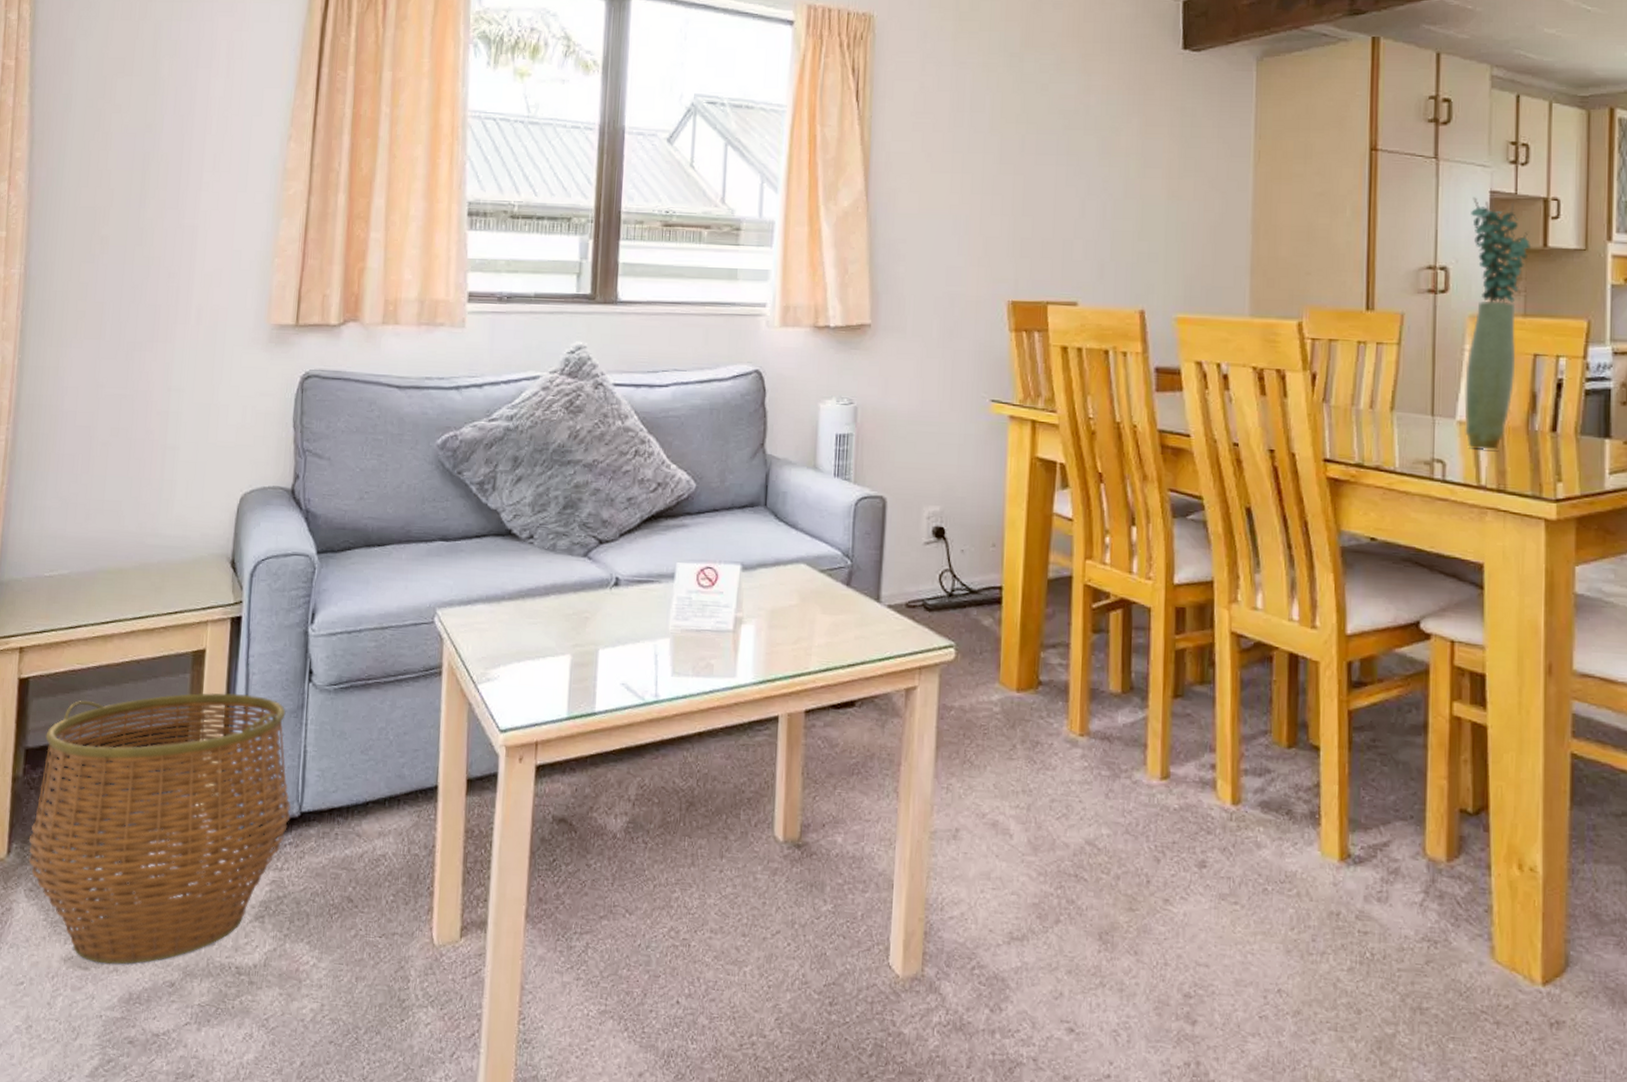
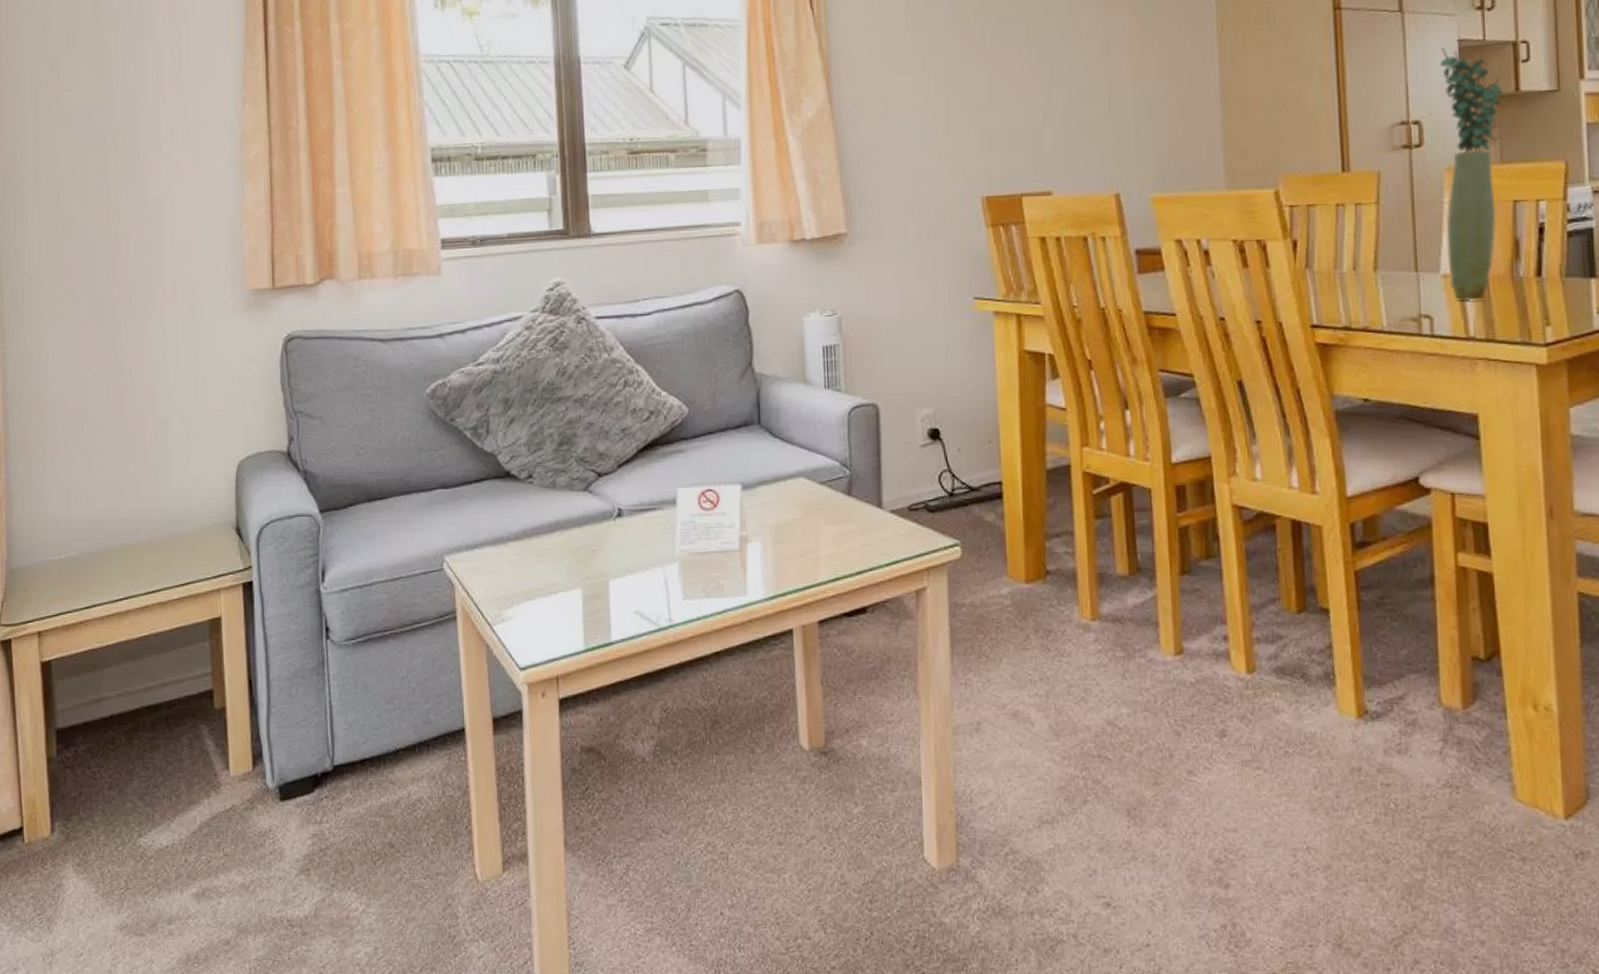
basket: present [28,692,291,965] -> none [70,656,324,929]

